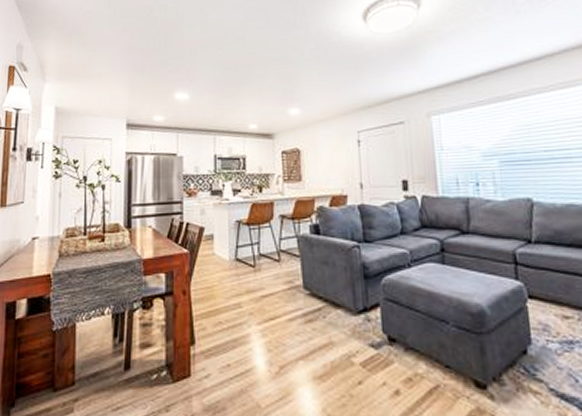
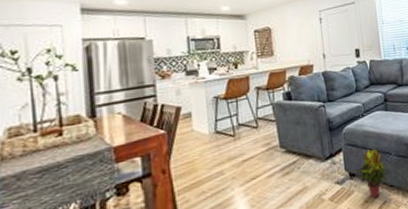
potted plant: none [400,310,442,376] -> present [358,148,387,198]

